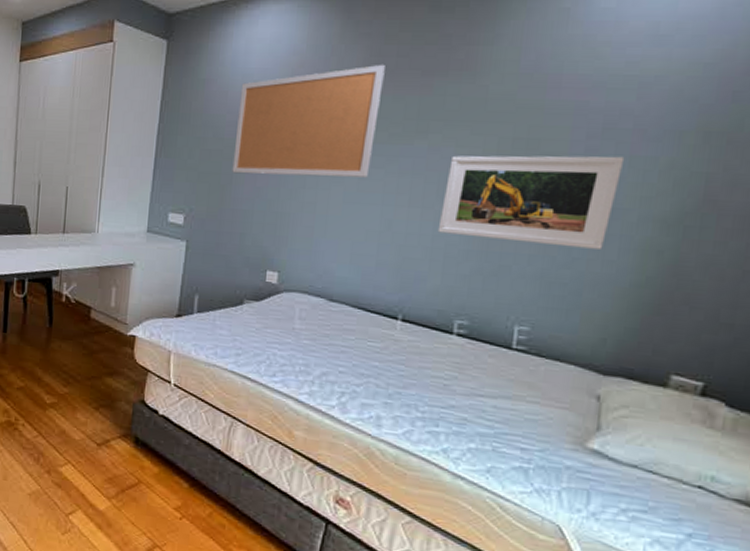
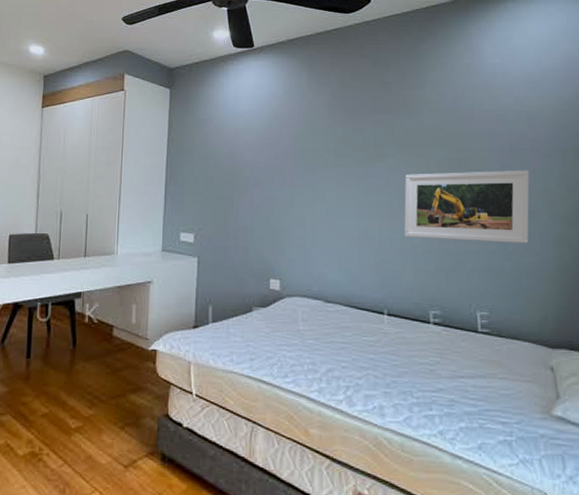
bulletin board: present [232,64,385,178] -> none [232,105,345,196]

